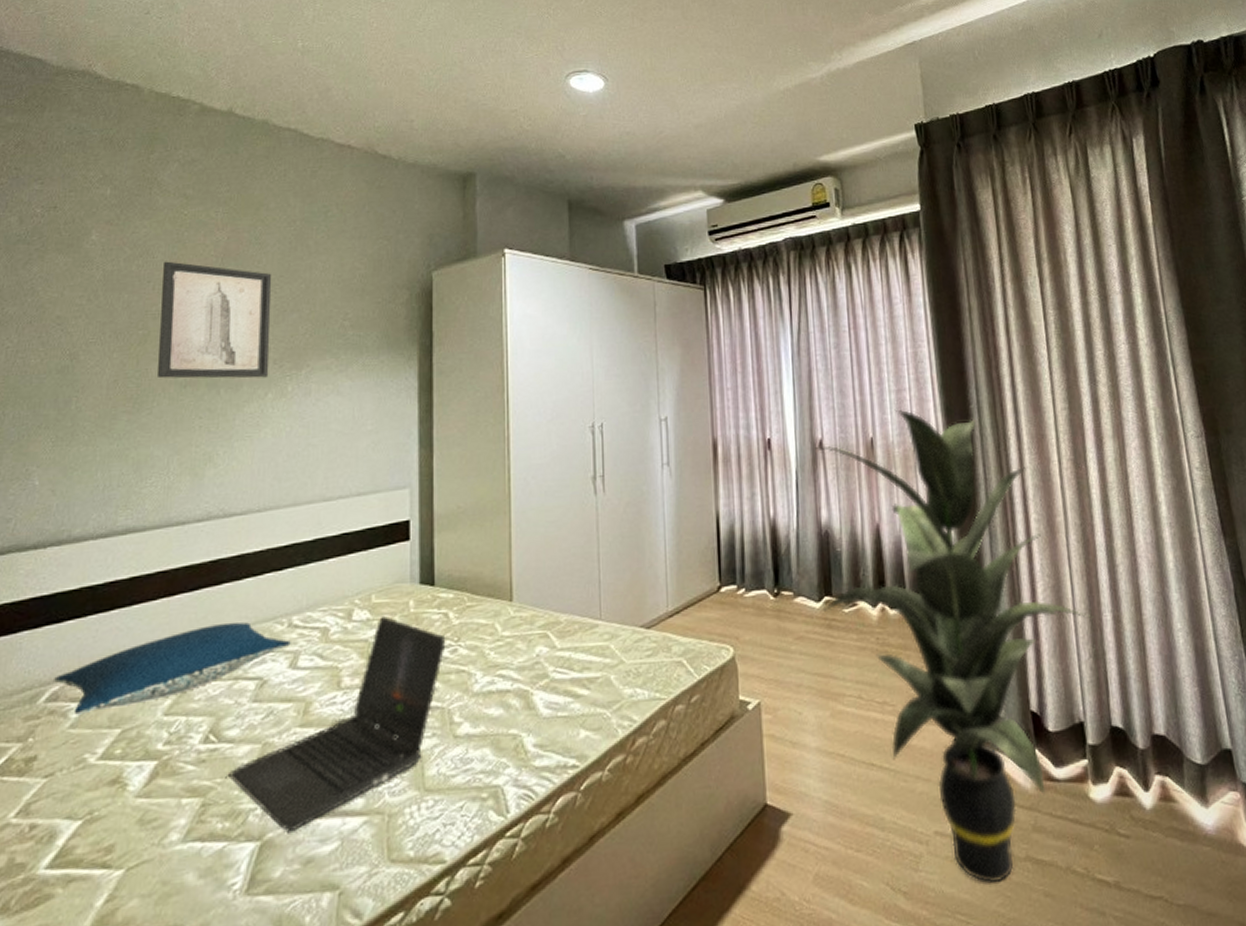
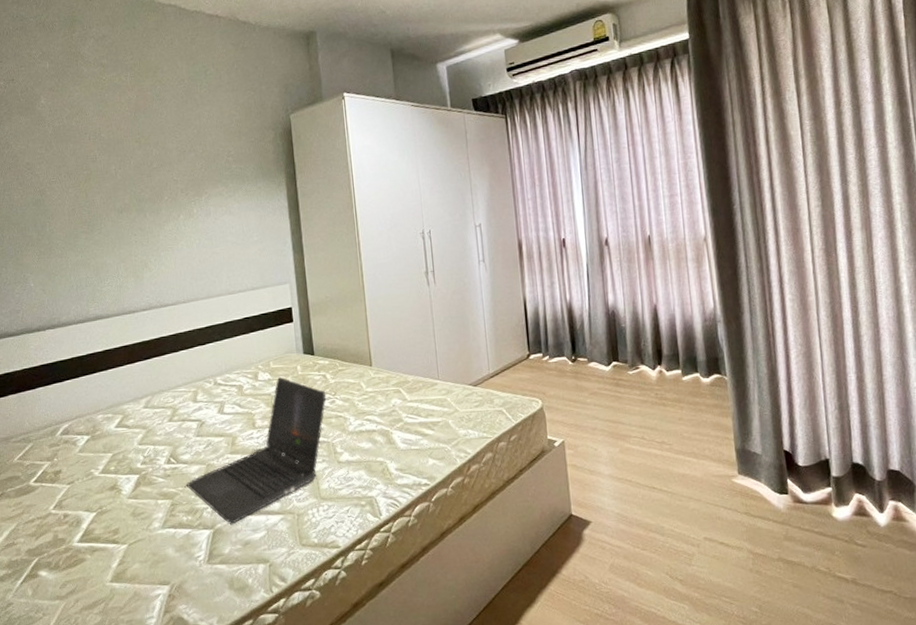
pillow: present [52,622,291,715] -> none [63,381,217,444]
wall art: present [158,261,272,379] -> none [94,117,179,207]
indoor plant: present [815,409,1094,884] -> none [602,211,840,577]

